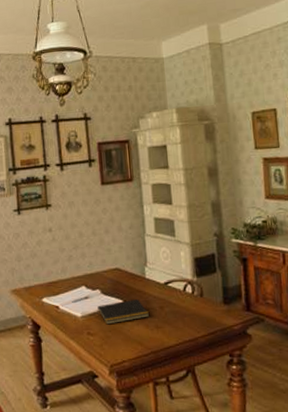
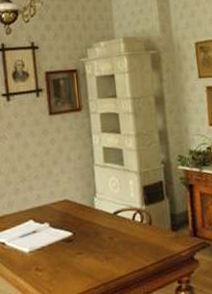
notepad: present [97,299,150,325] -> none [45,231,100,259]

